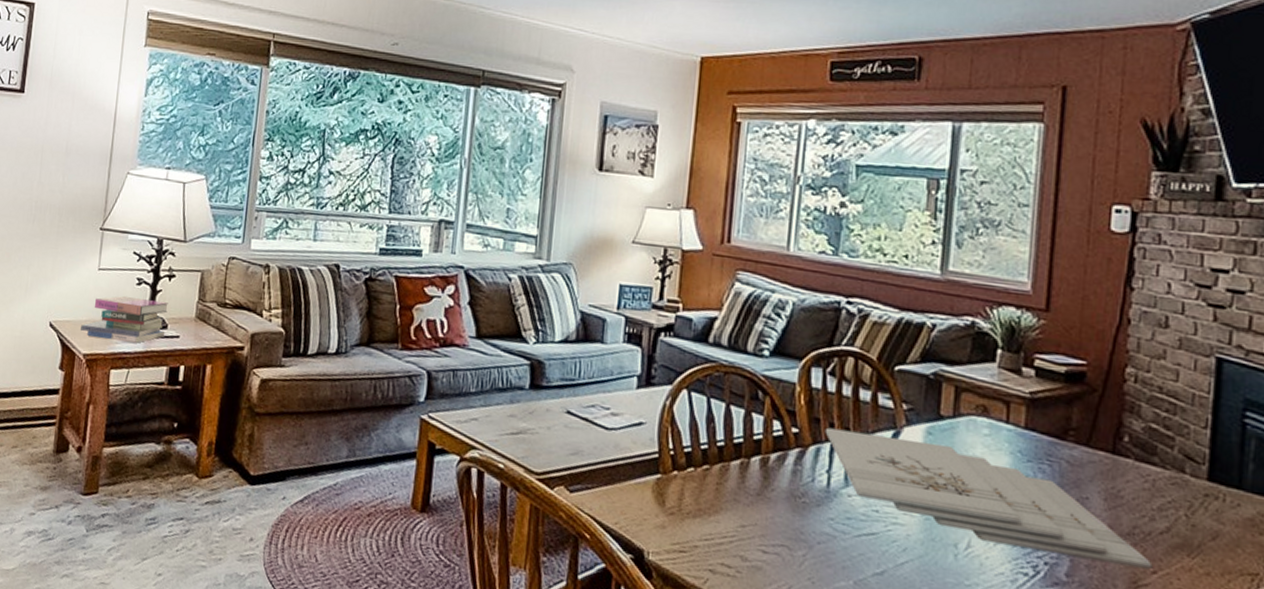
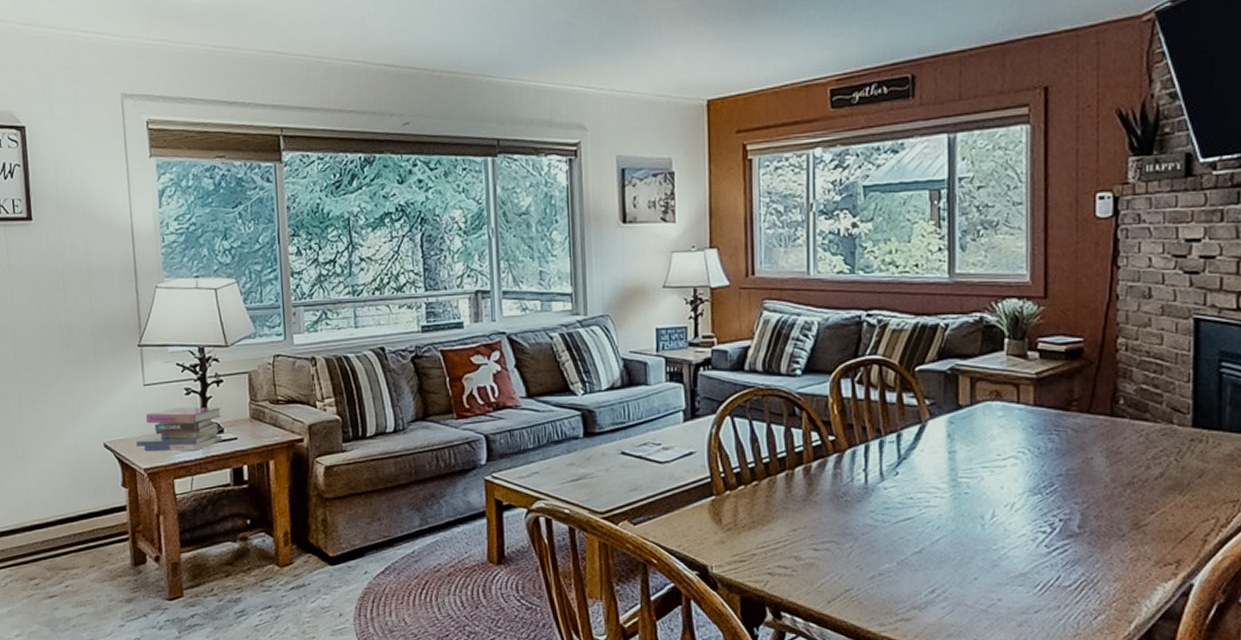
placemat: present [824,427,1153,570] -> none [858,430,1151,512]

